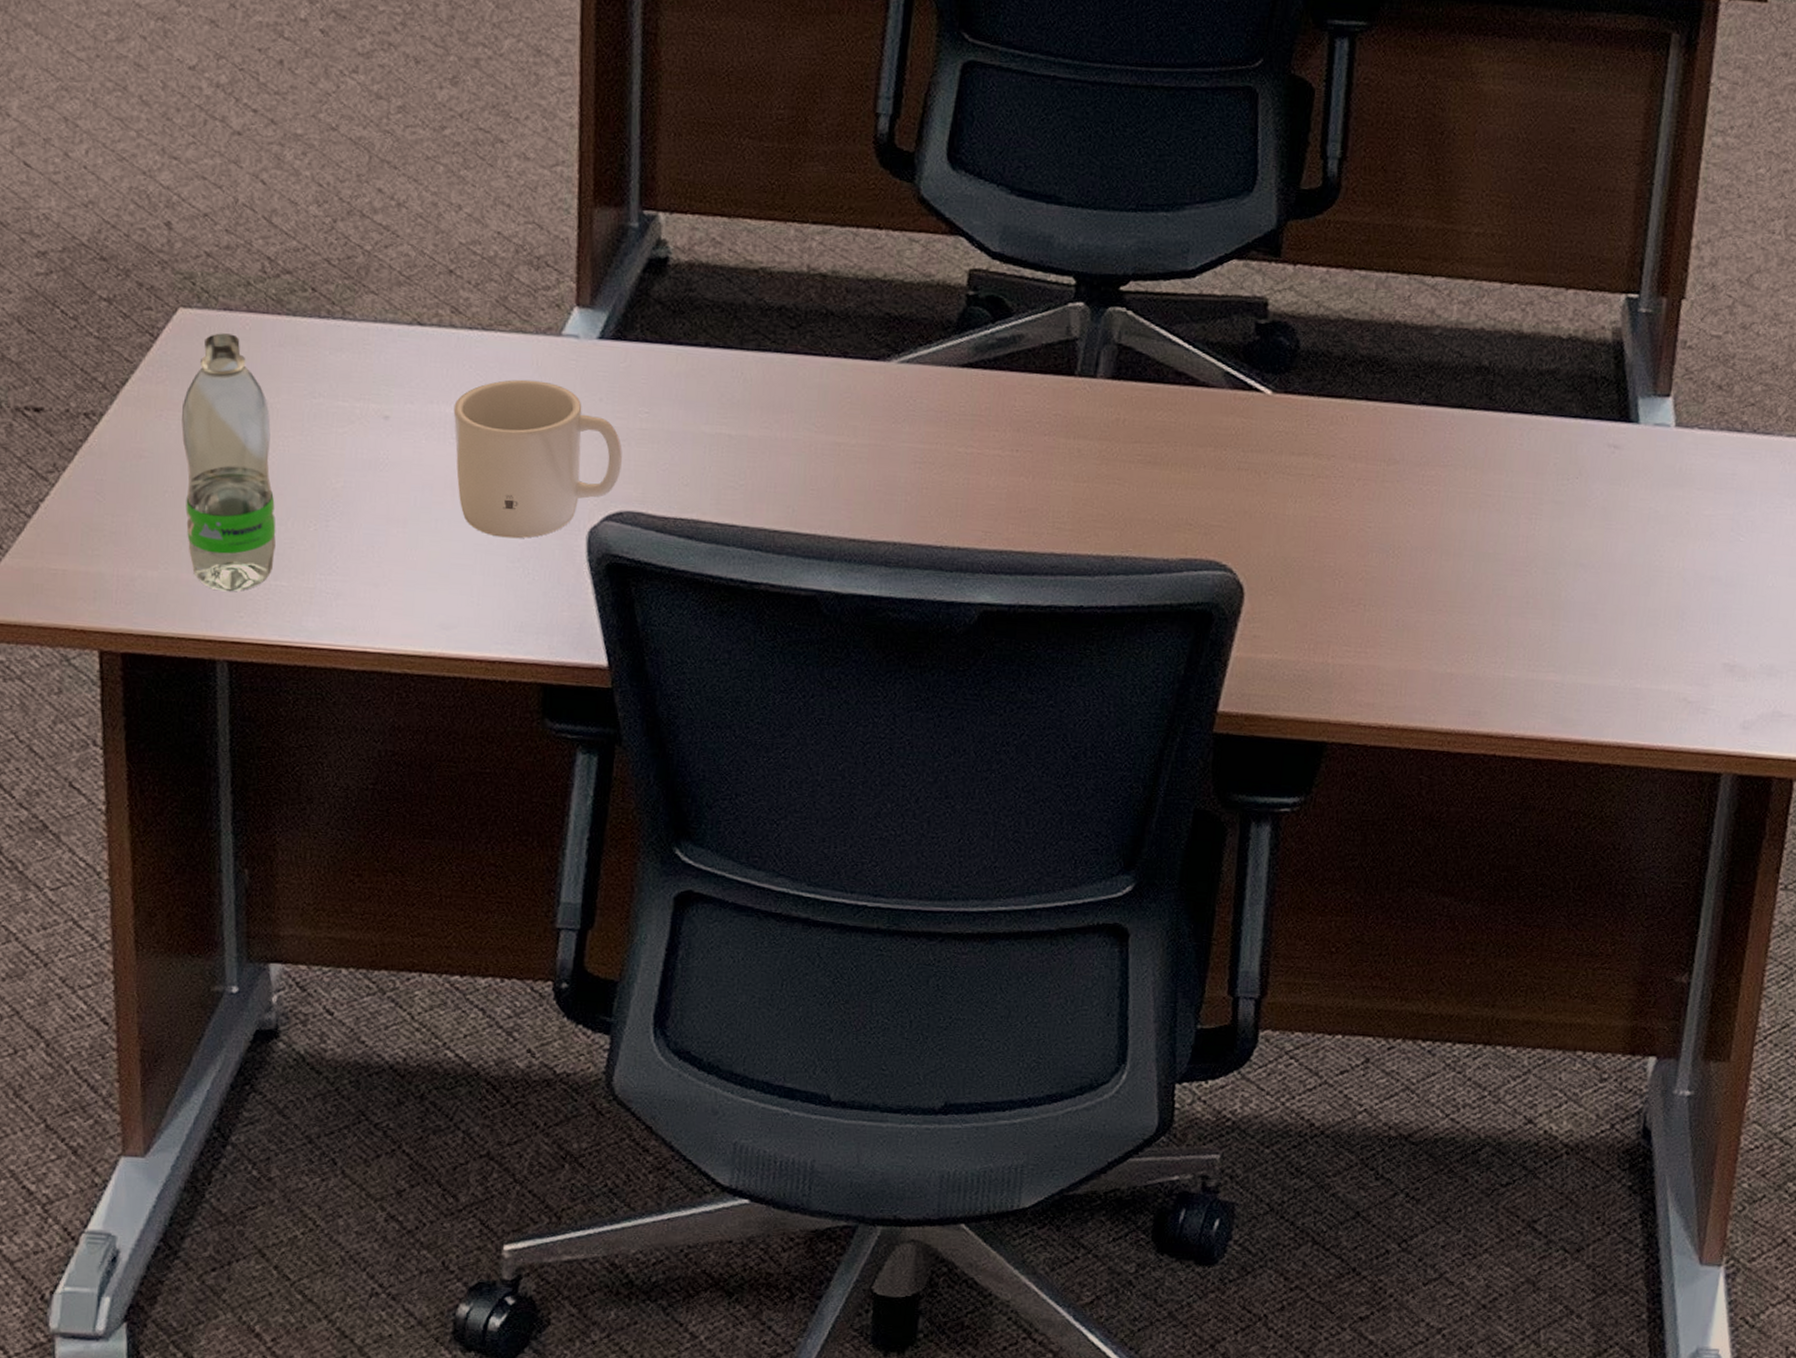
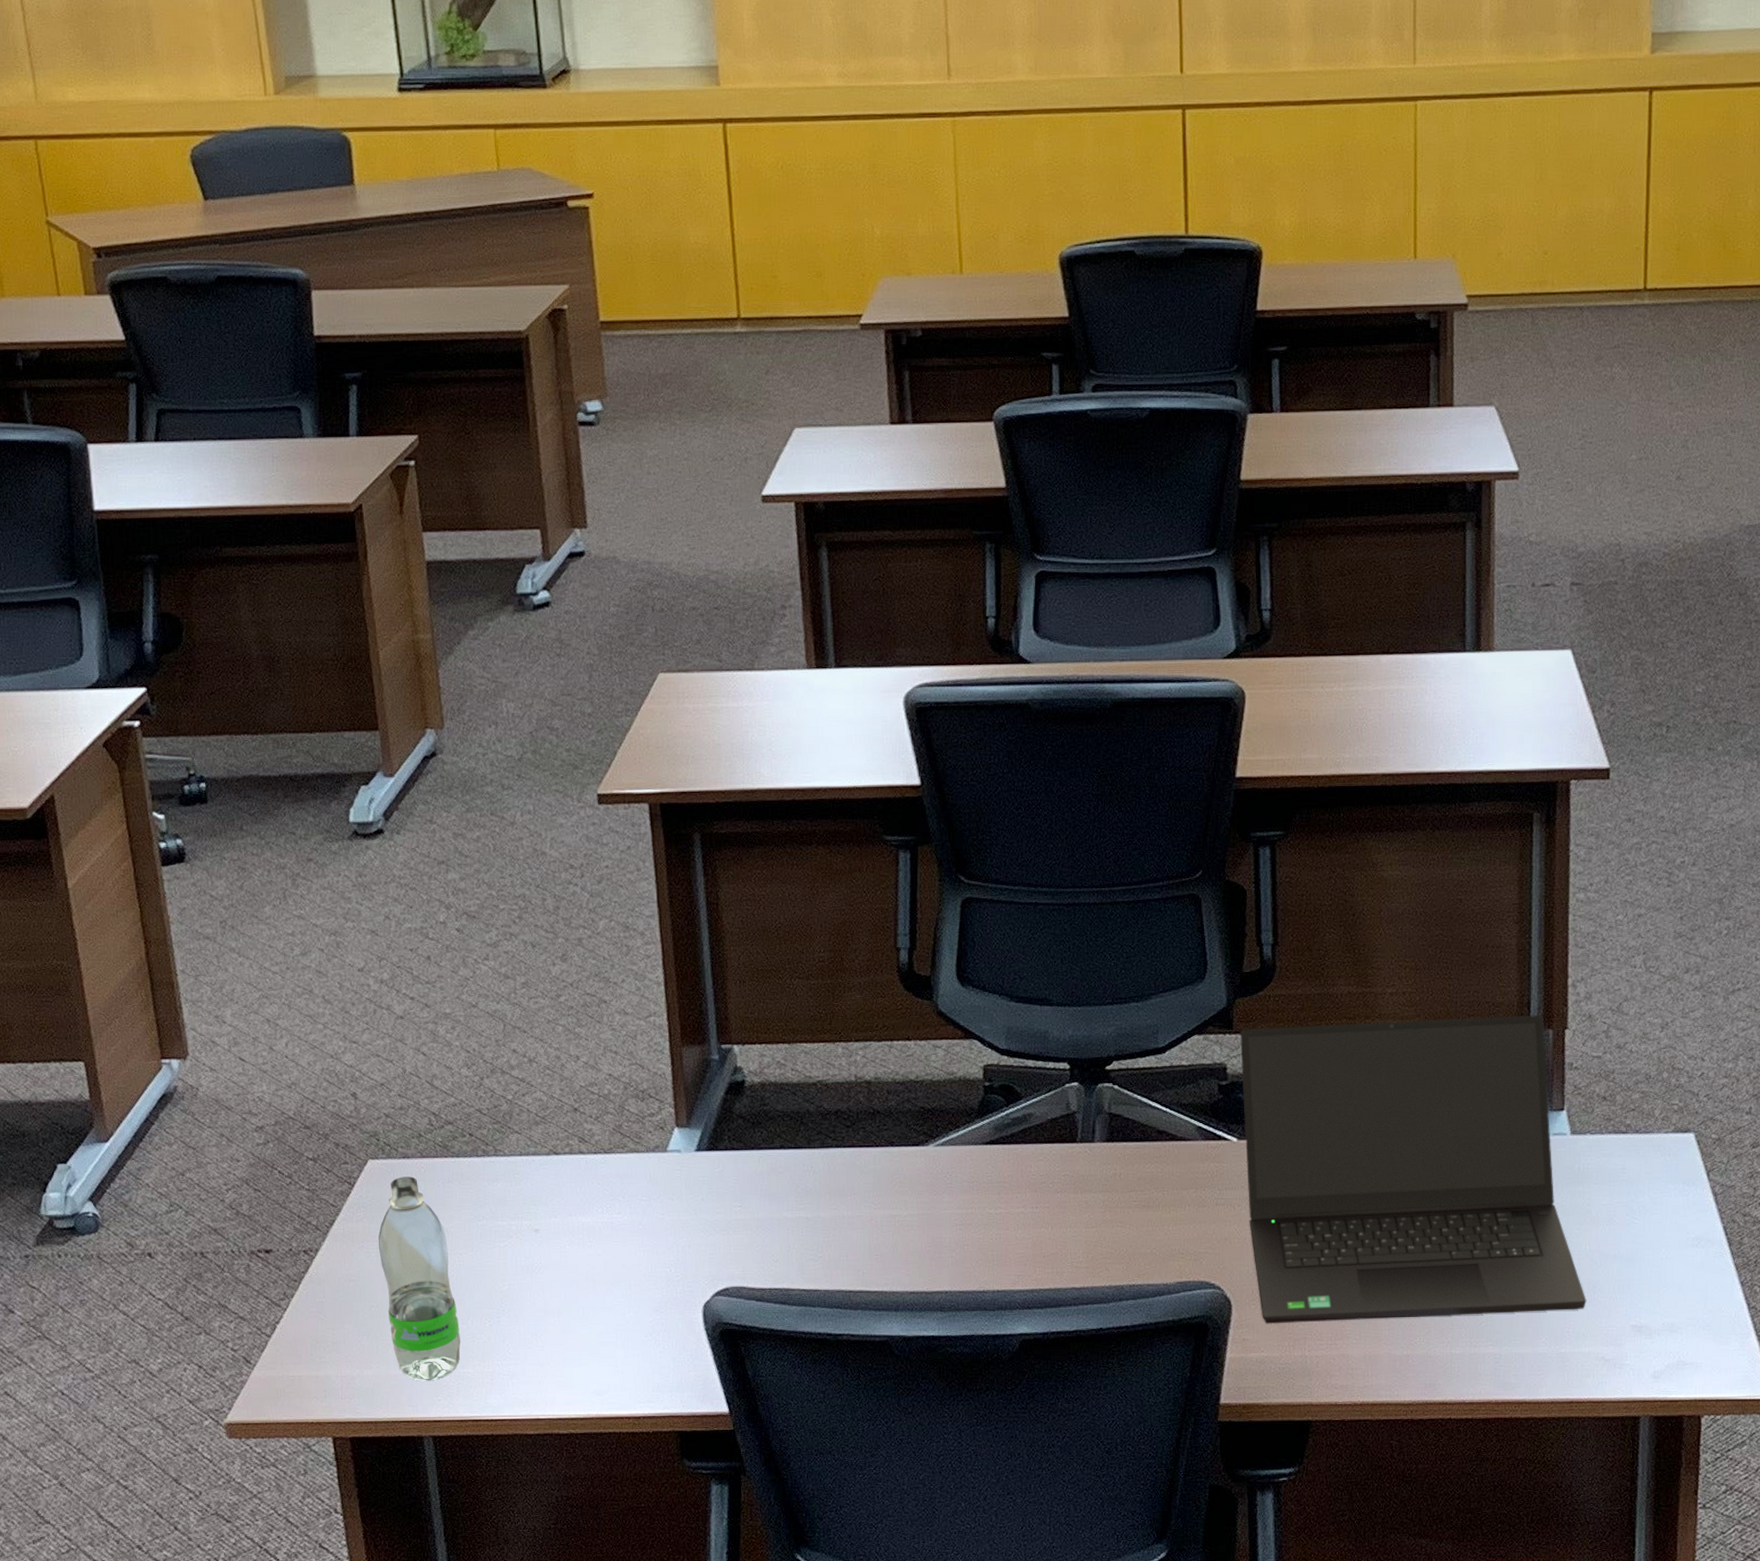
mug: present [453,379,622,539] -> none [588,1189,724,1317]
laptop: none [1276,258,1673,639] -> present [1240,1015,1586,1324]

